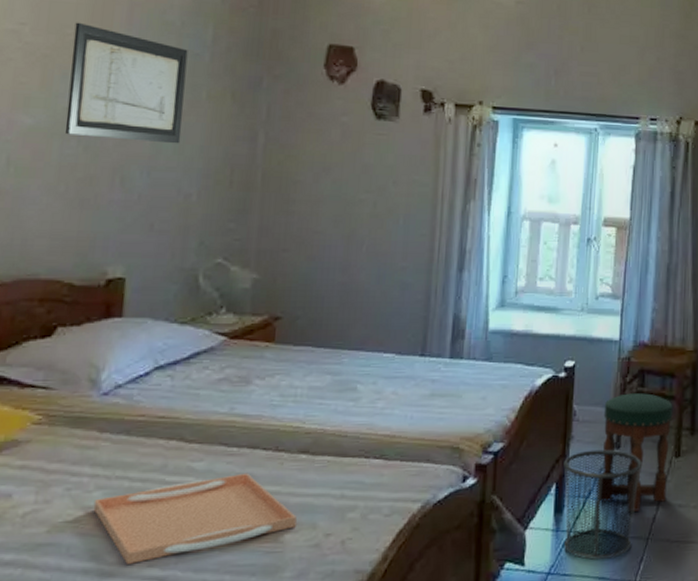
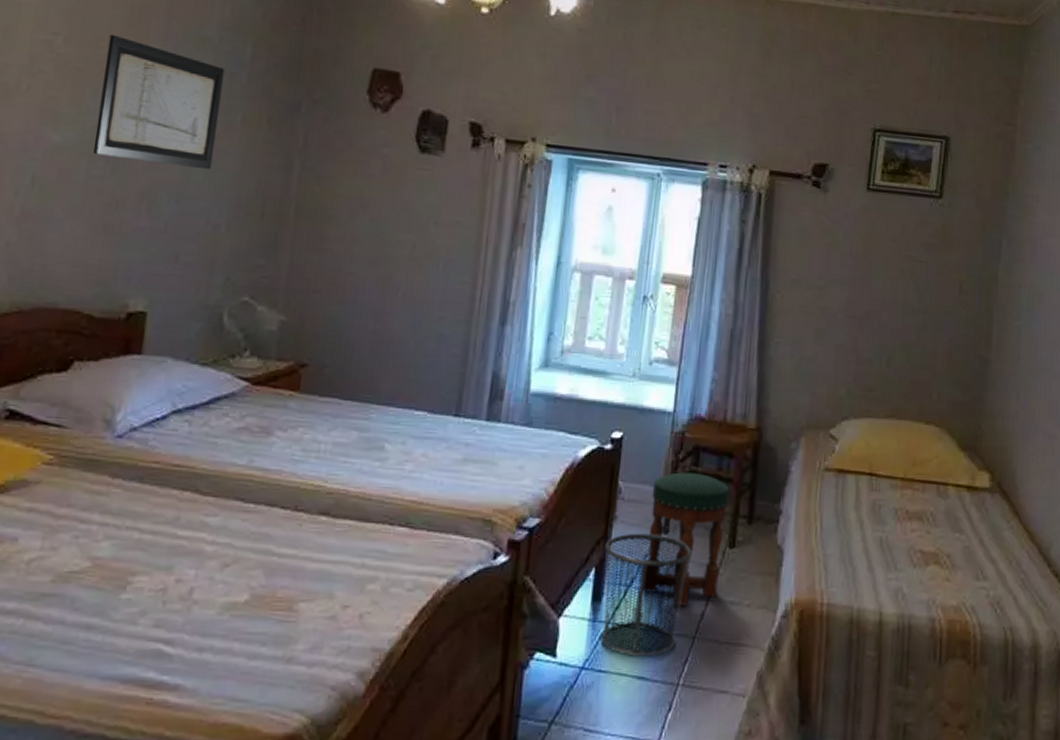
serving tray: present [93,473,297,564] -> none [100,532,313,623]

